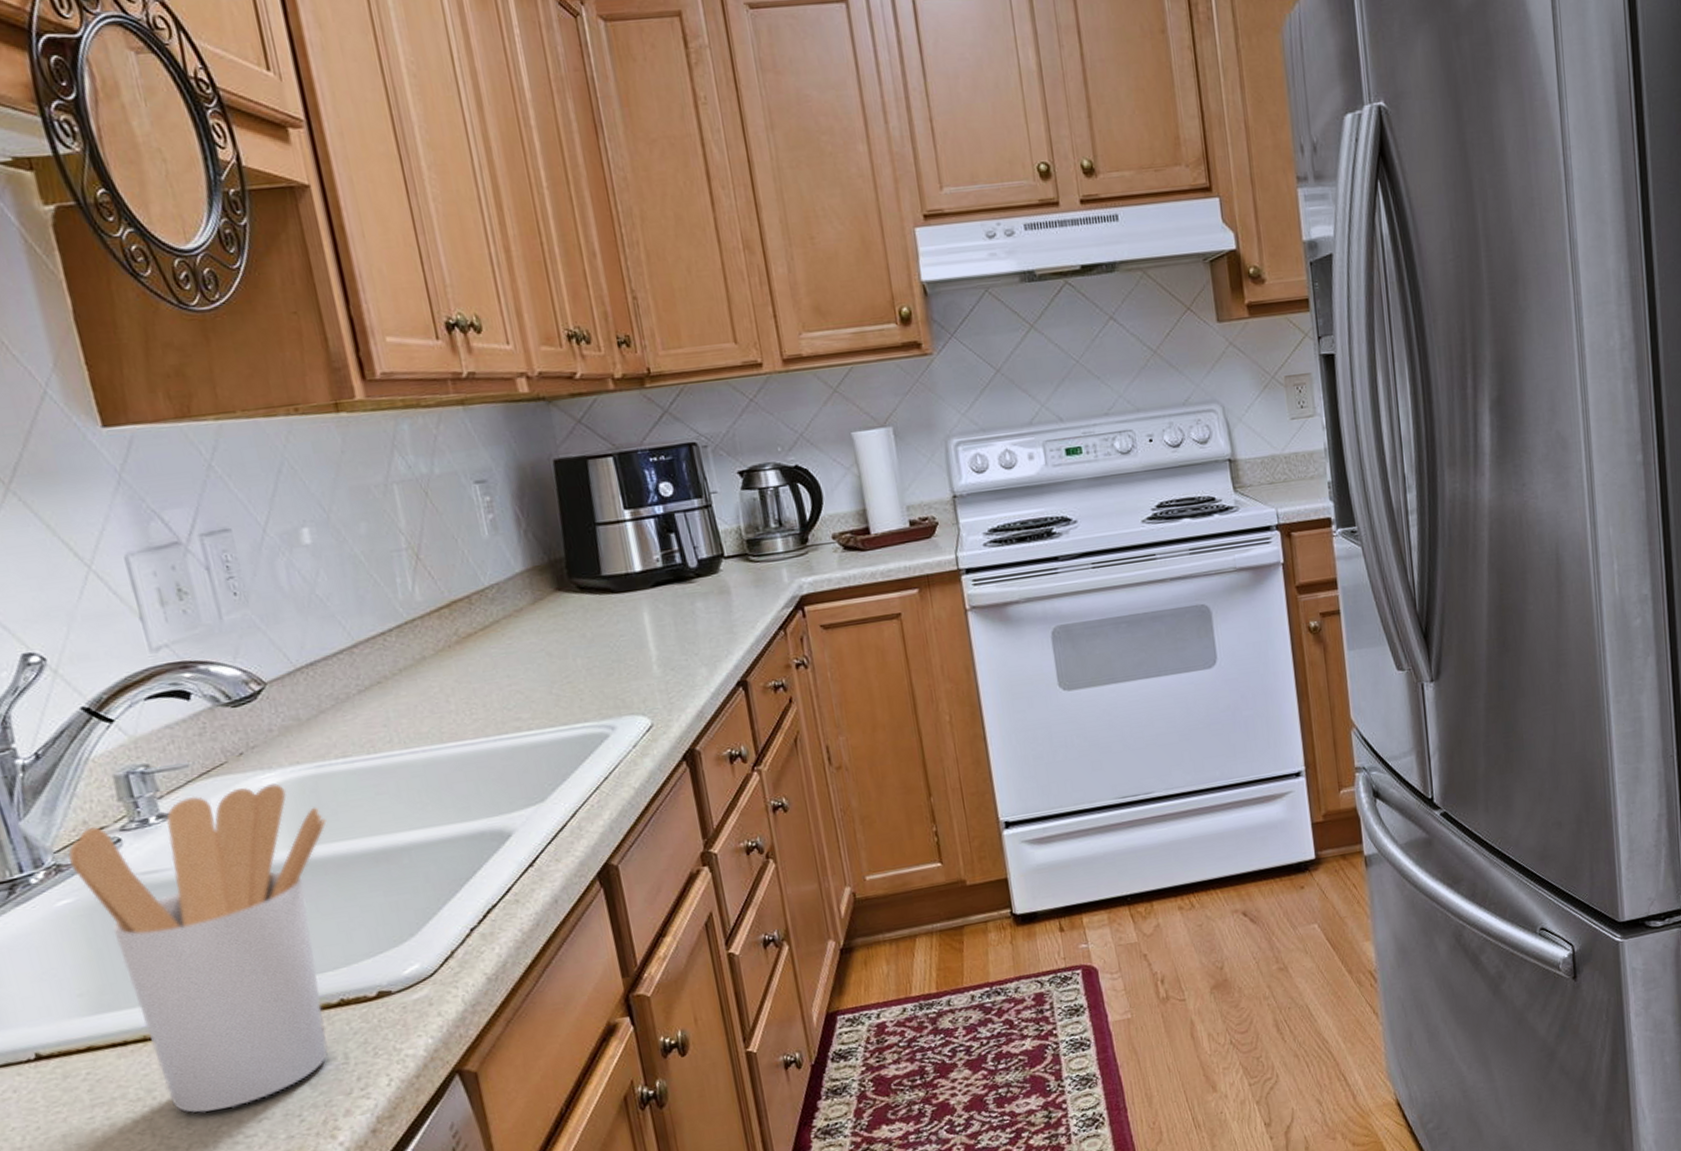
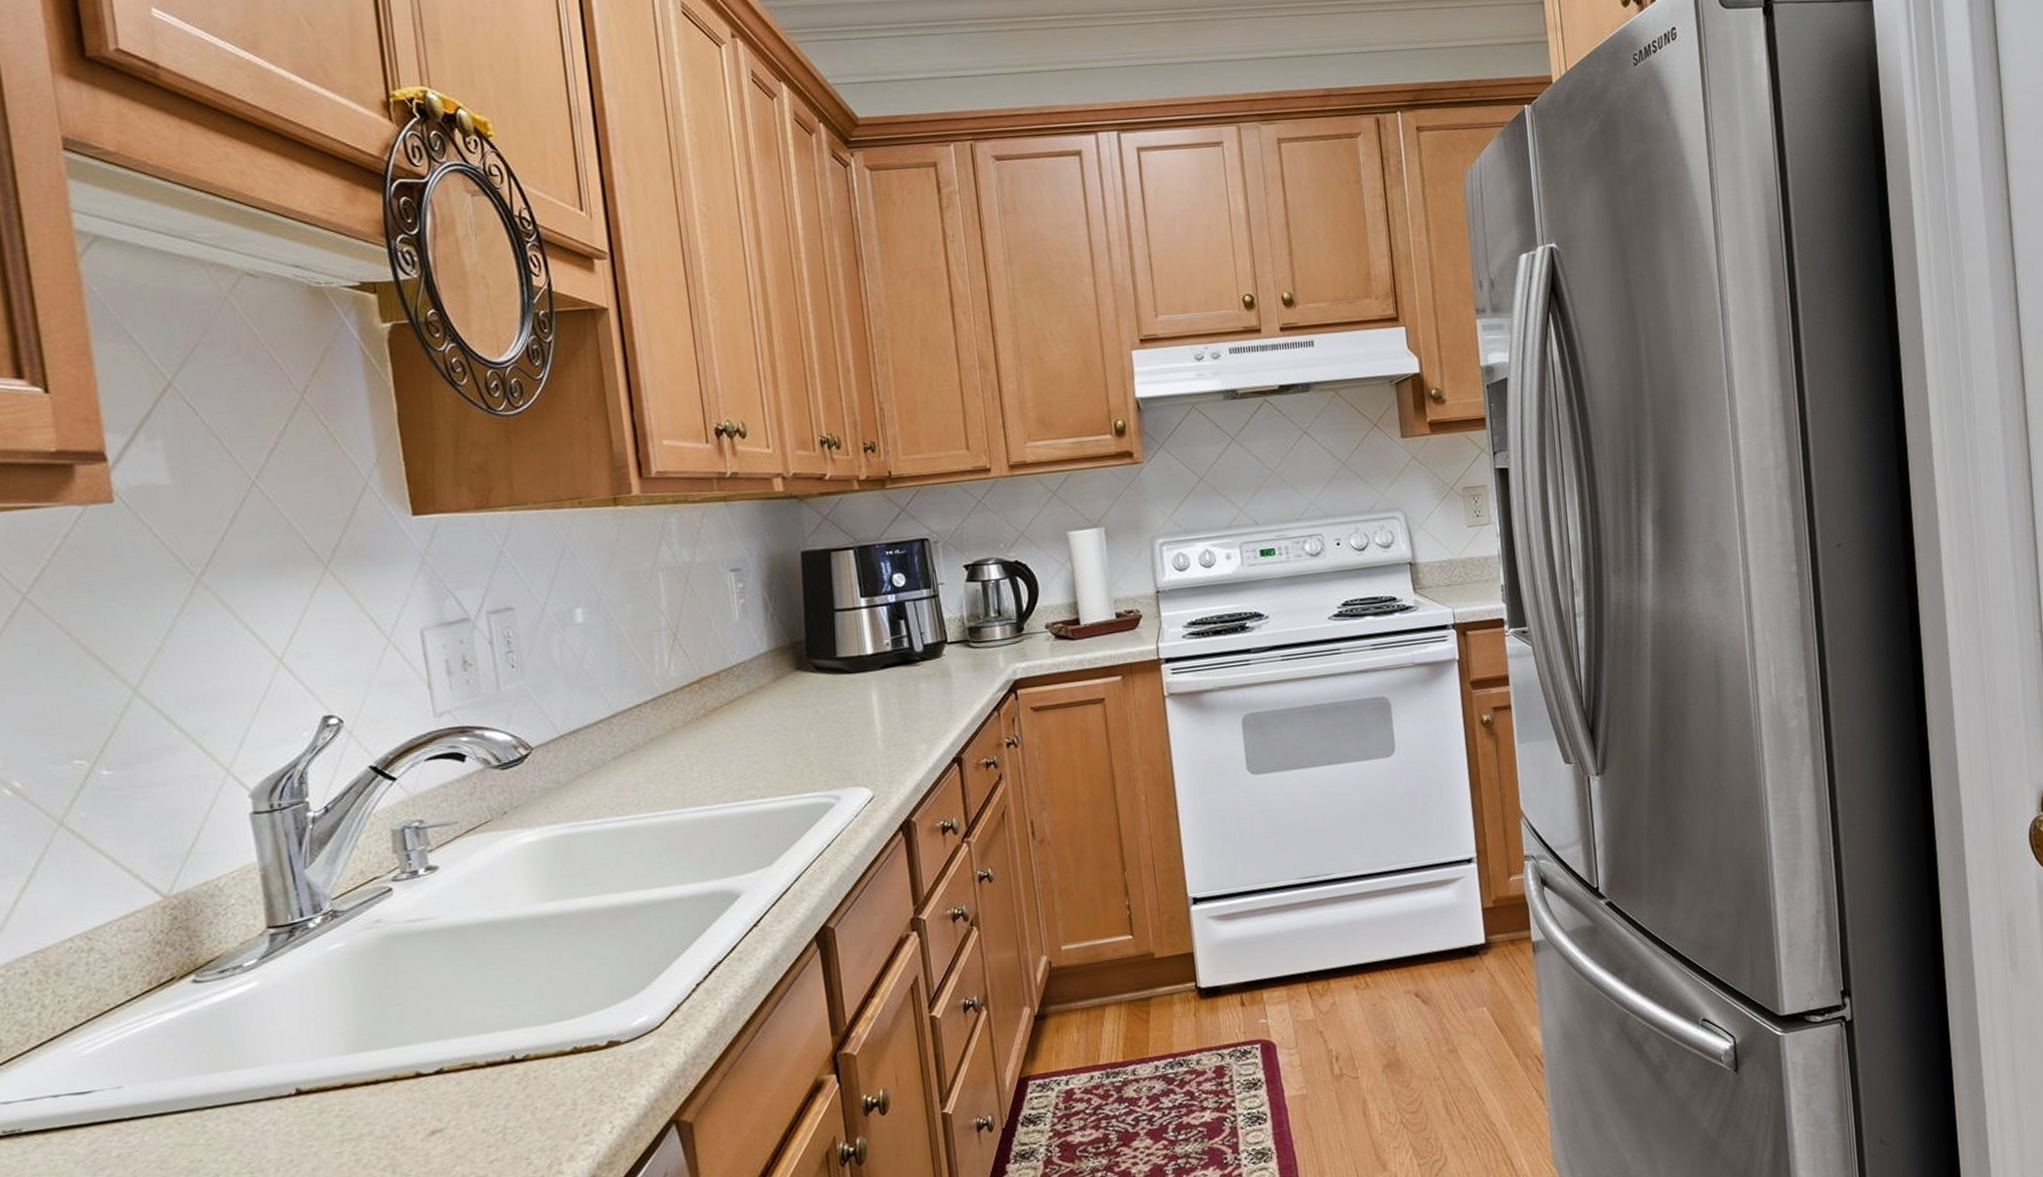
utensil holder: present [67,783,328,1113] -> none [344,841,575,1153]

